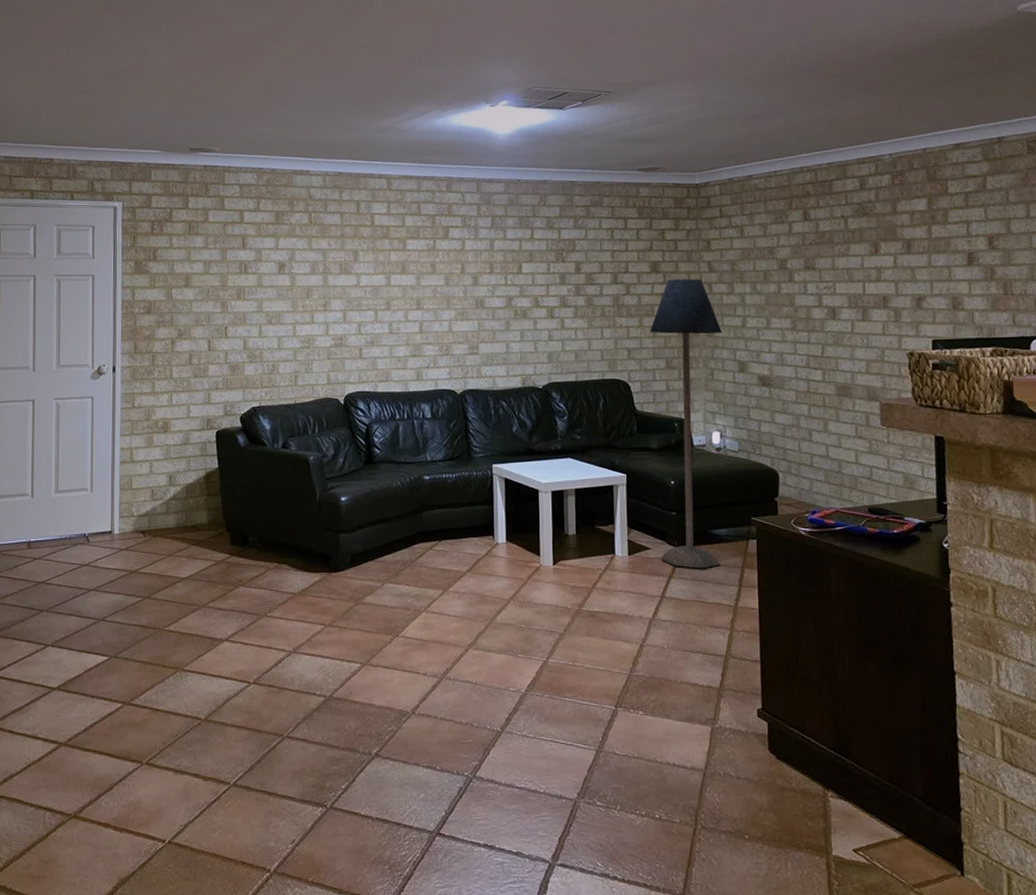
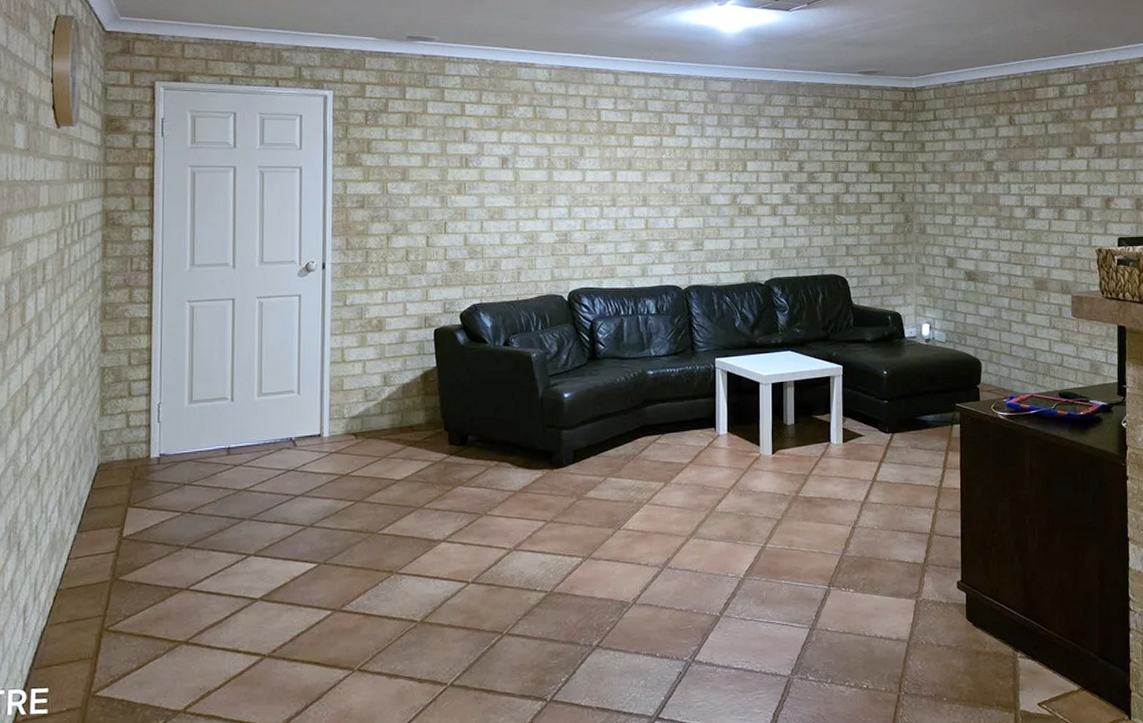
floor lamp: present [649,278,722,569] -> none [867,178,933,453]

